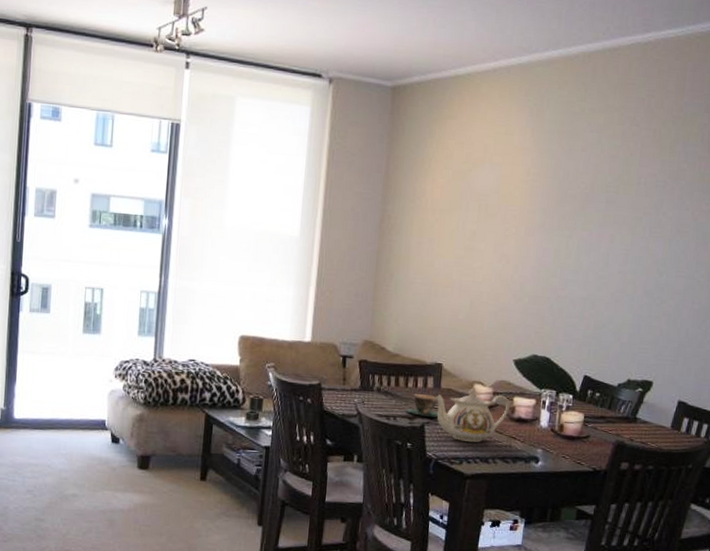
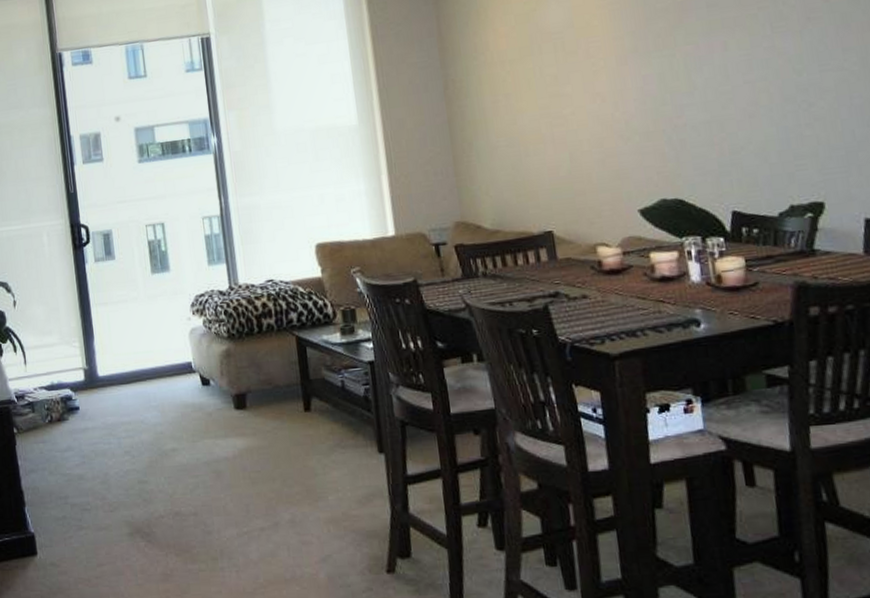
teacup: present [405,394,439,417] -> none [521,269,563,296]
teapot: present [434,388,510,443] -> none [552,251,648,317]

